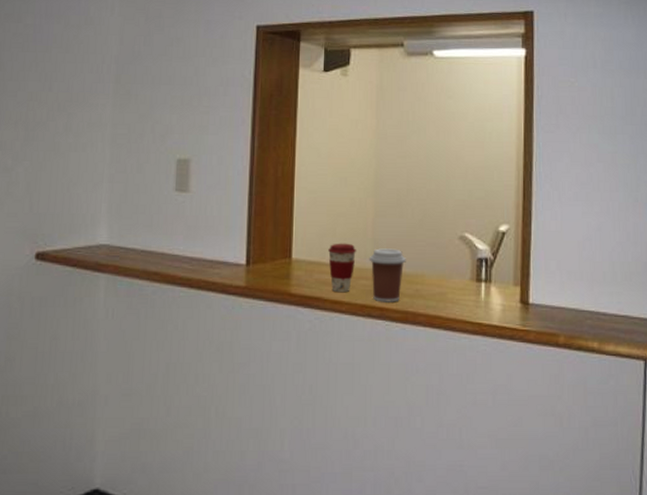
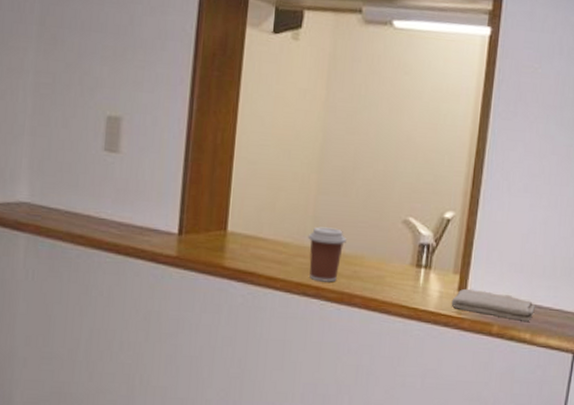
coffee cup: present [328,243,357,293] -> none [266,218,296,270]
washcloth: none [515,300,600,331] -> present [451,288,535,323]

